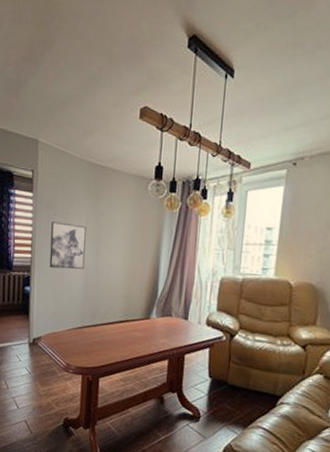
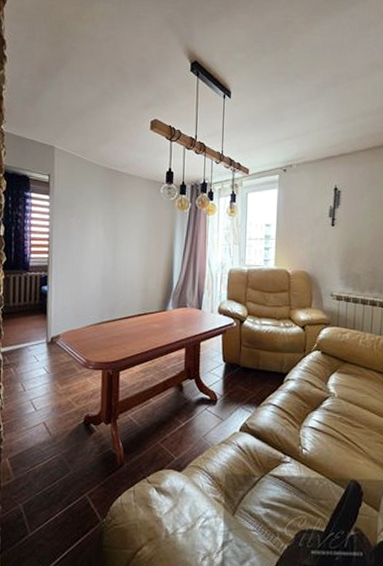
wall art: present [49,221,87,269] -> none [67,222,103,267]

